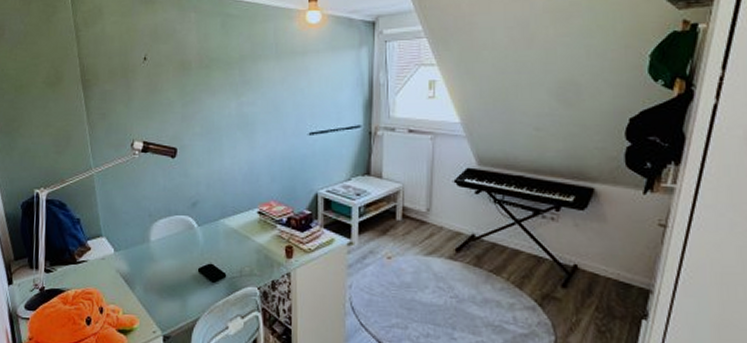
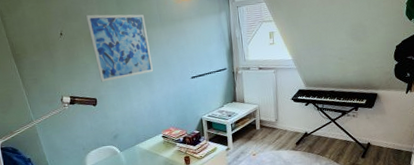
wall art: none [179,36,259,127] -> present [85,14,154,82]

